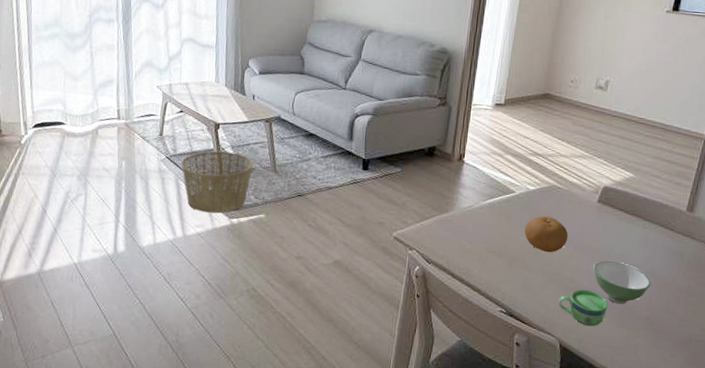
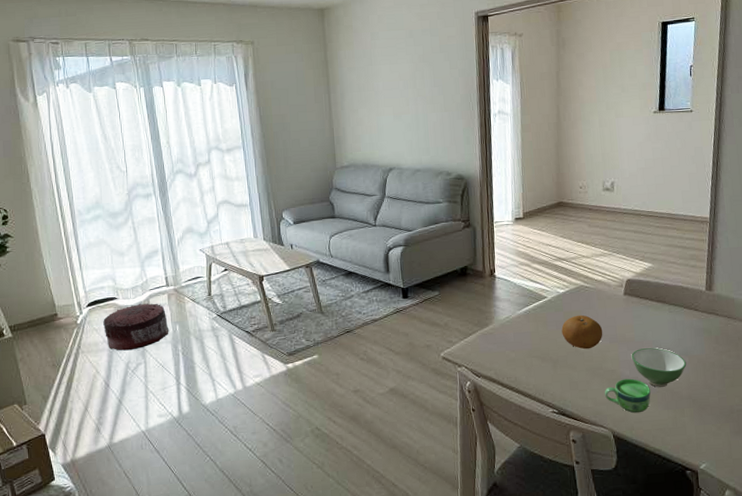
pouf: none [47,132,115,180] -> present [103,303,169,351]
basket: present [181,151,254,214] -> none [232,301,301,362]

